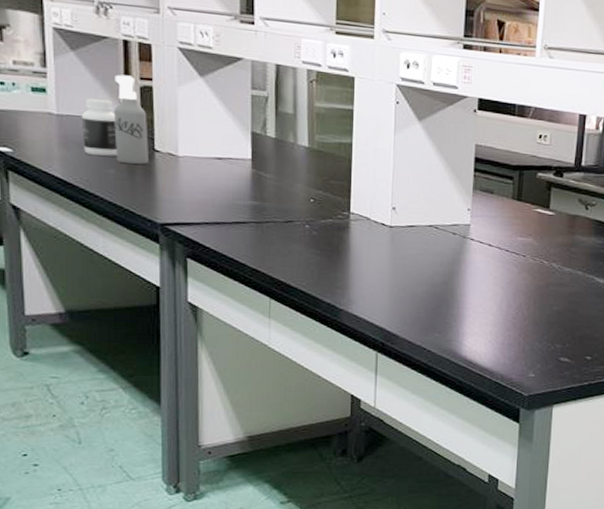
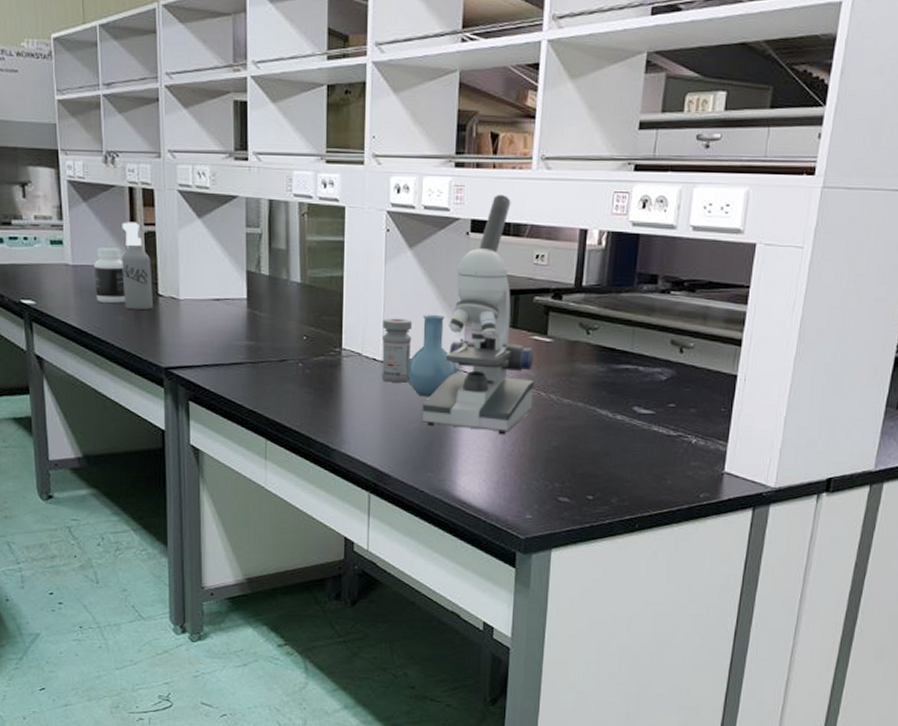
medicine bottle: none [390,185,421,247] -> present [381,318,413,383]
flask: none [414,184,464,262] -> present [406,314,457,397]
microscope: none [430,77,537,299] -> present [422,195,534,435]

